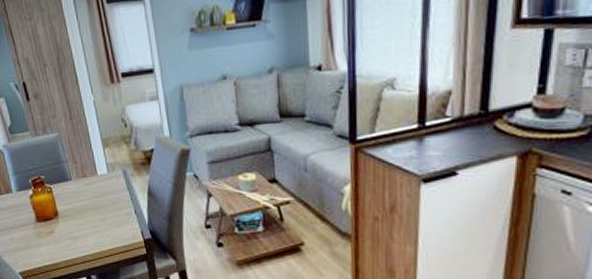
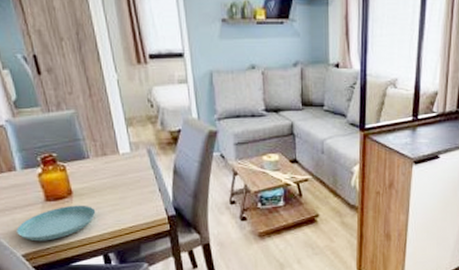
saucer: none [14,226,79,261] -> present [16,205,96,242]

